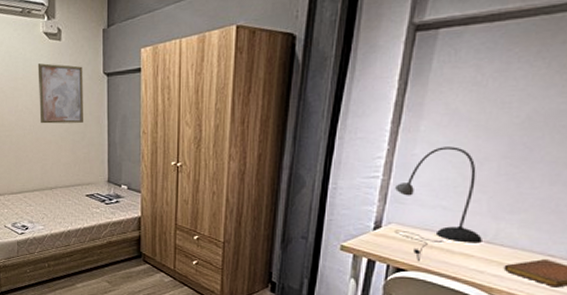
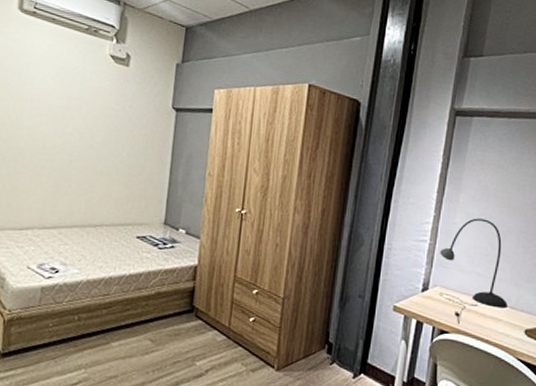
wall art: present [37,63,83,124] -> none [93,86,150,156]

